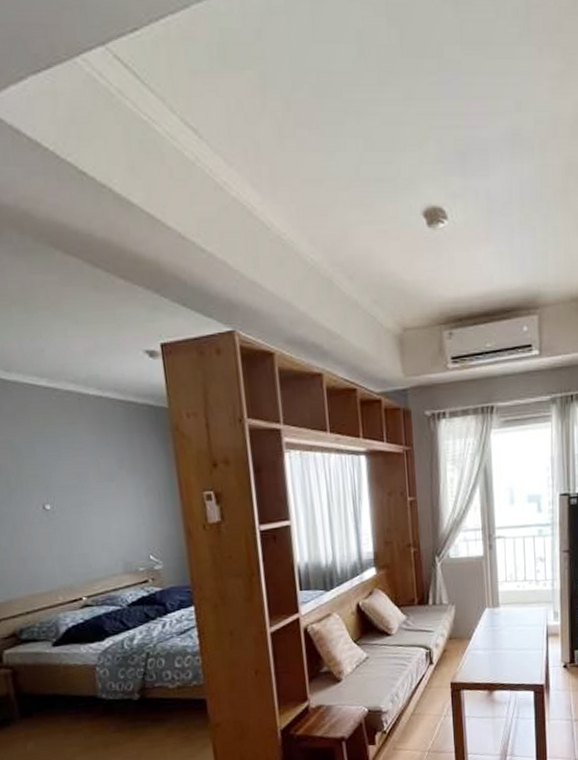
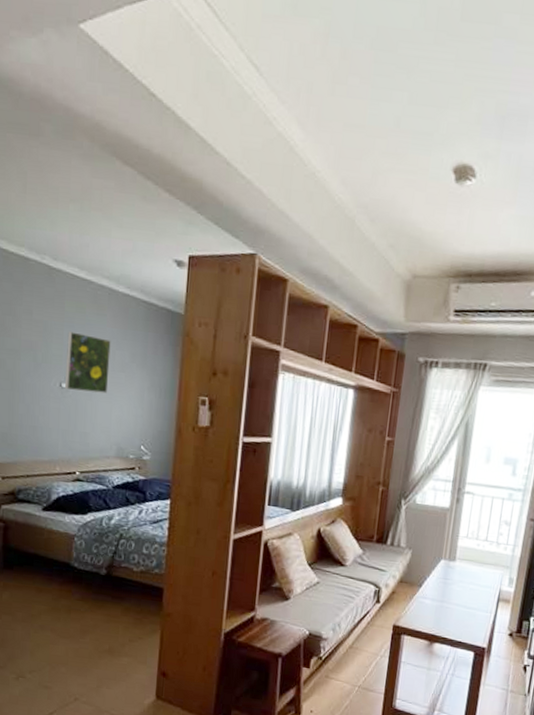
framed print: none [40,447,100,510] -> present [65,331,111,394]

